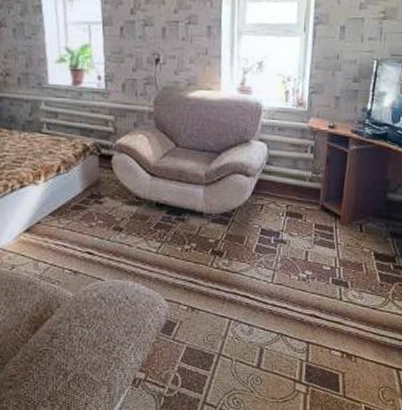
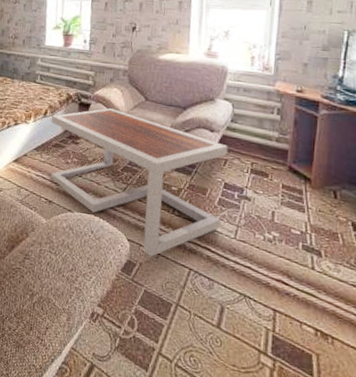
coffee table: none [66,159,264,314] -> present [51,108,228,258]

